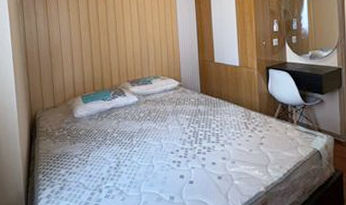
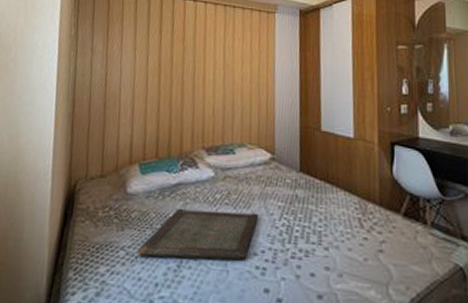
serving tray: none [86,124,173,161] -> present [137,208,259,261]

